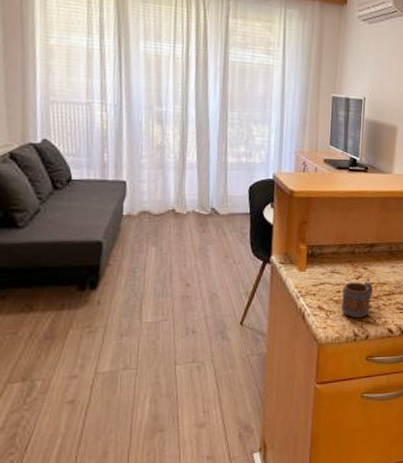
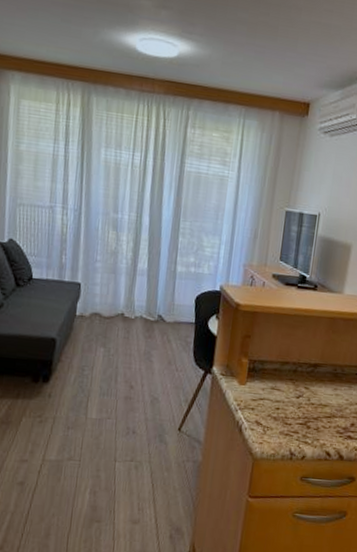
mug: present [341,282,373,318] -> none [278,400,313,437]

